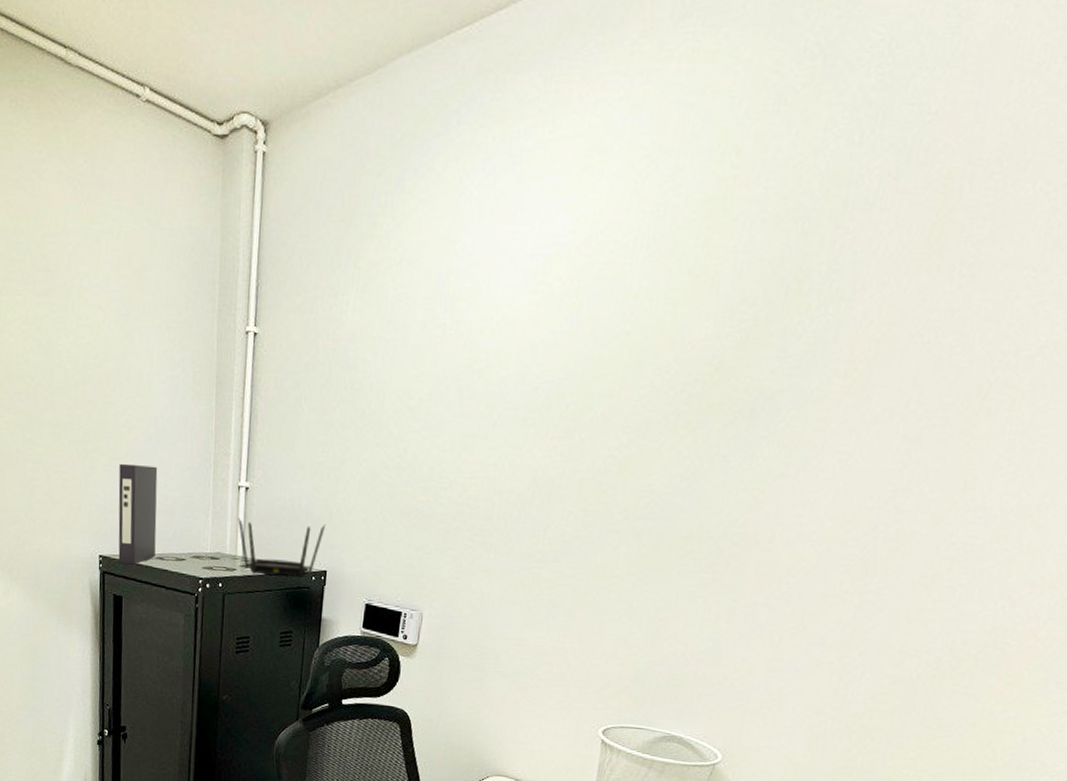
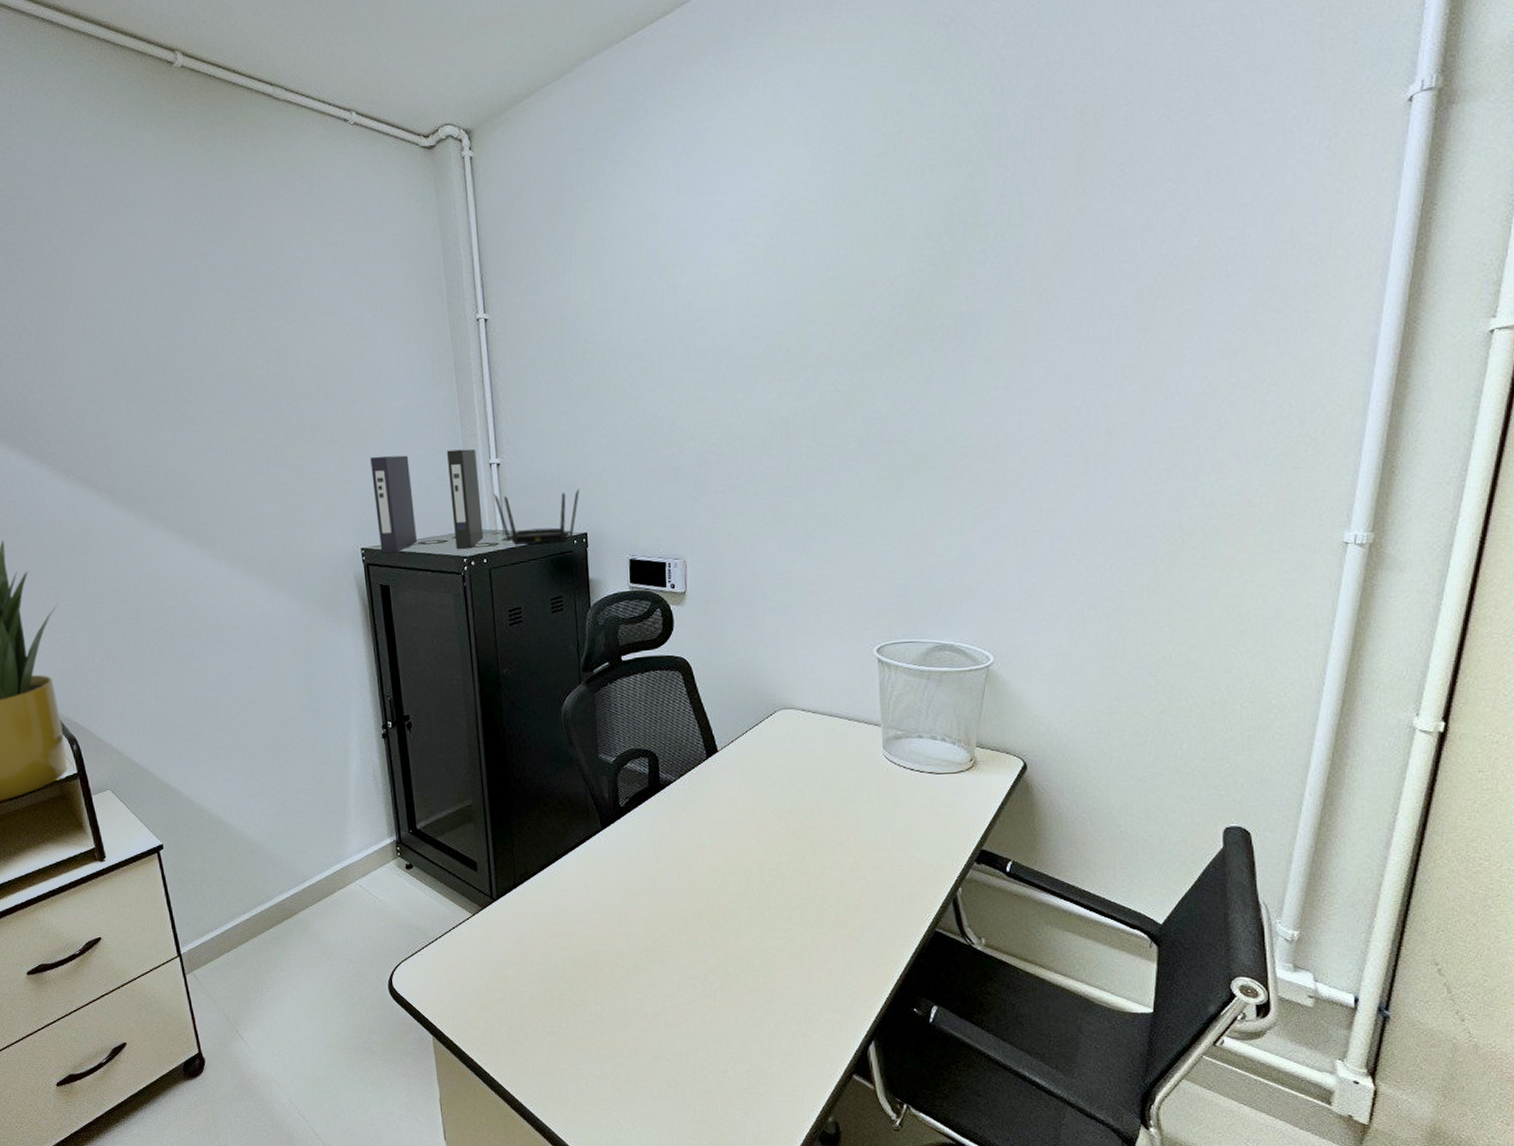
binder: none [193,467,226,571] -> present [447,449,484,550]

